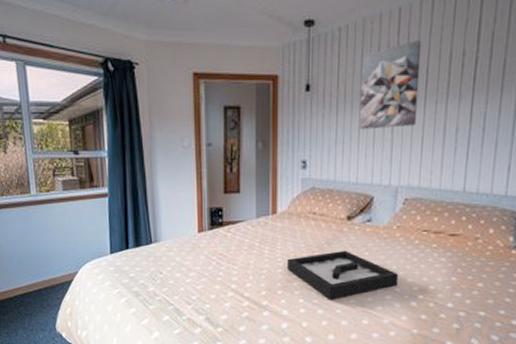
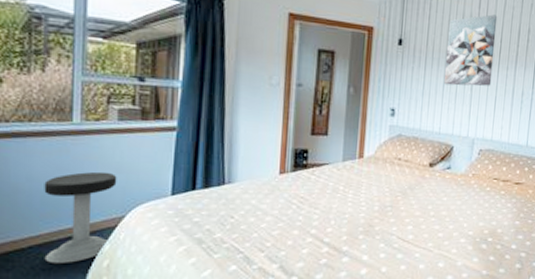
stool: none [18,235,69,310] -> present [44,171,117,263]
decorative tray: present [287,250,399,301] -> none [370,195,472,245]

